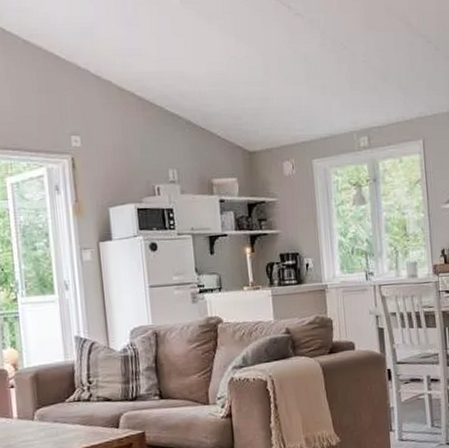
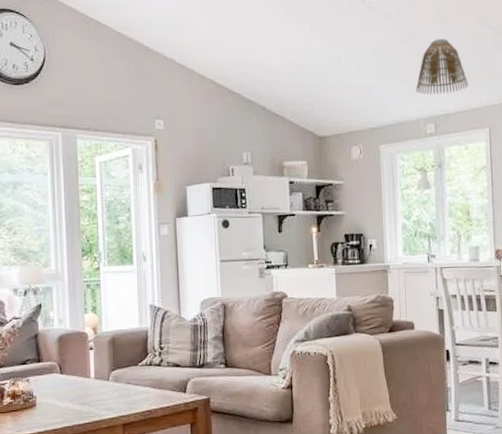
lamp shade: none [347,47,401,106] -> present [415,39,469,95]

